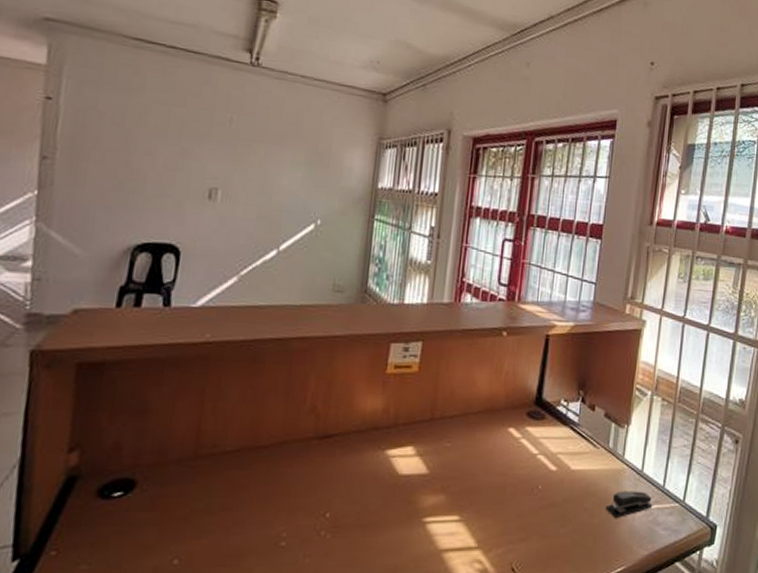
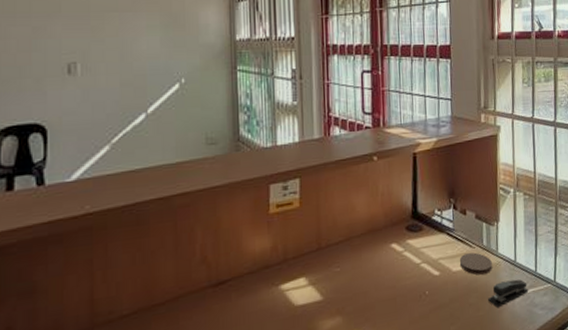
coaster: none [579,453,616,479] -> present [459,252,492,275]

